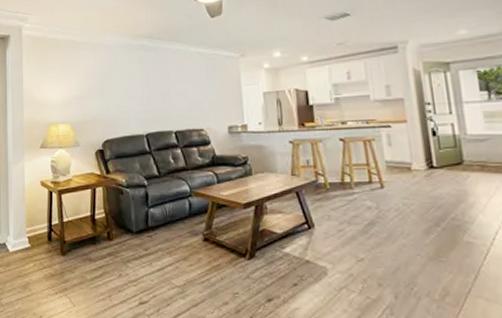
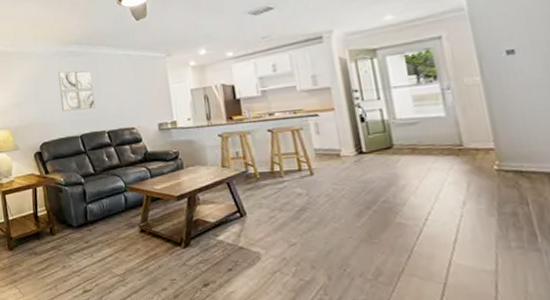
wall art: none [126,65,163,108] -> present [57,70,95,112]

